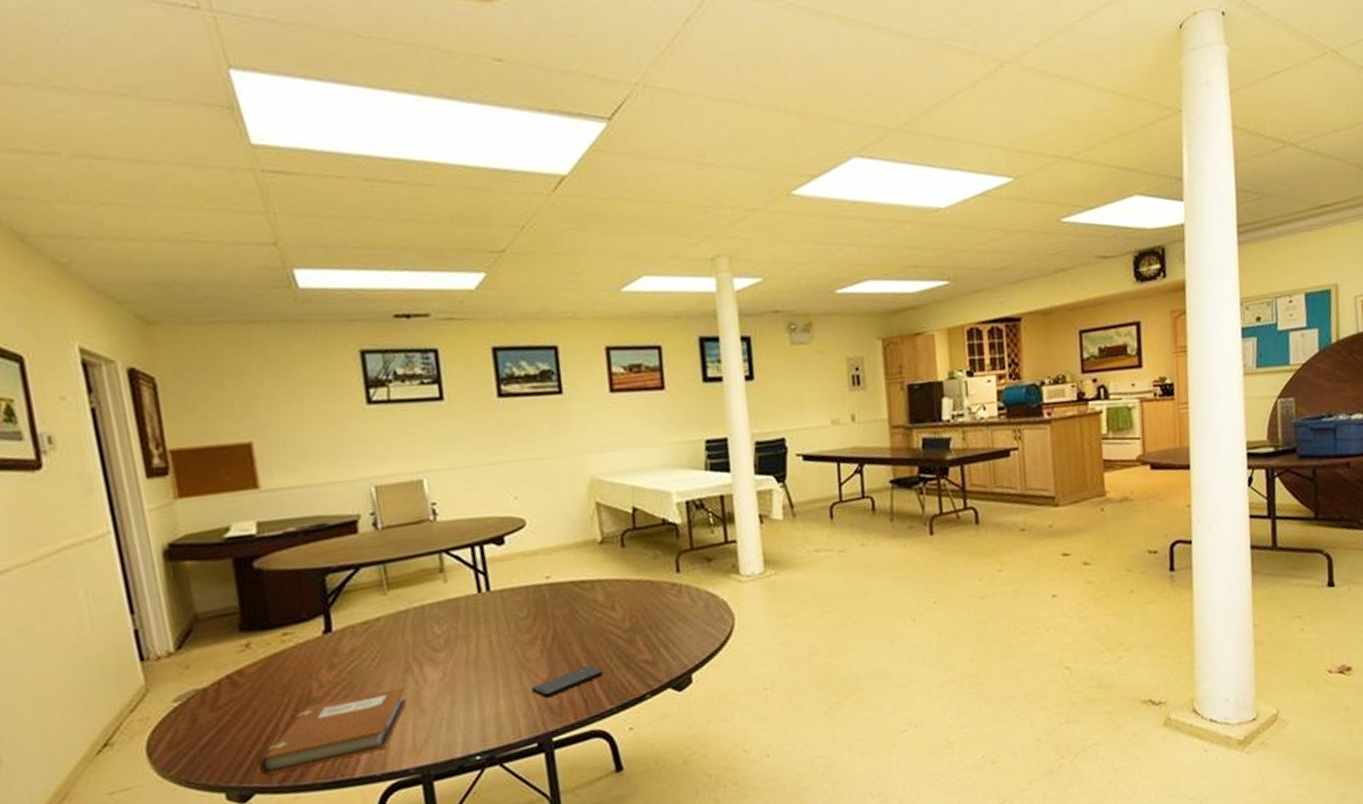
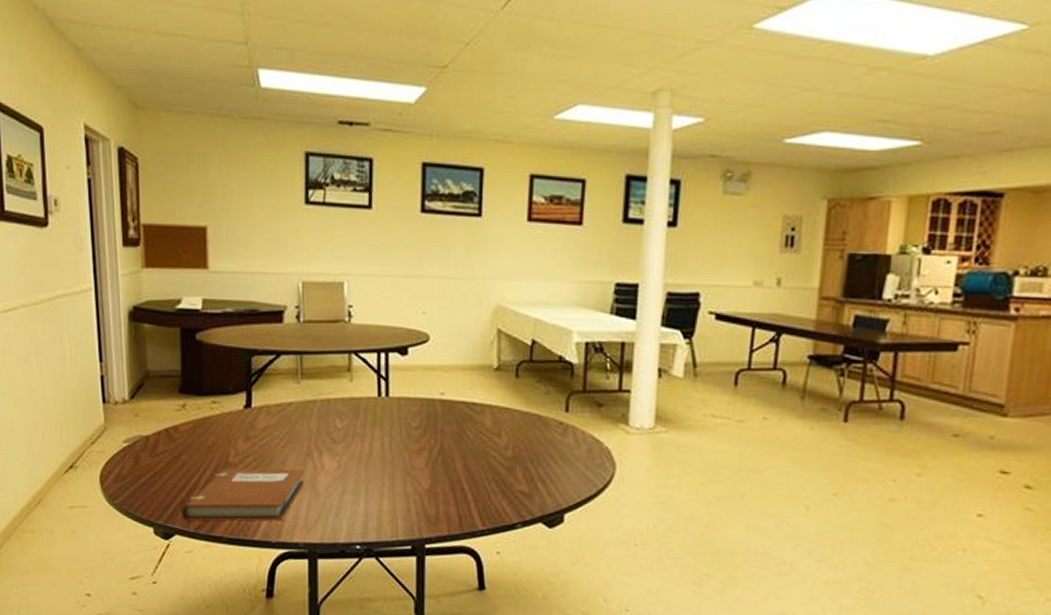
smartphone: present [532,665,604,698] -> none [413,484,481,507]

